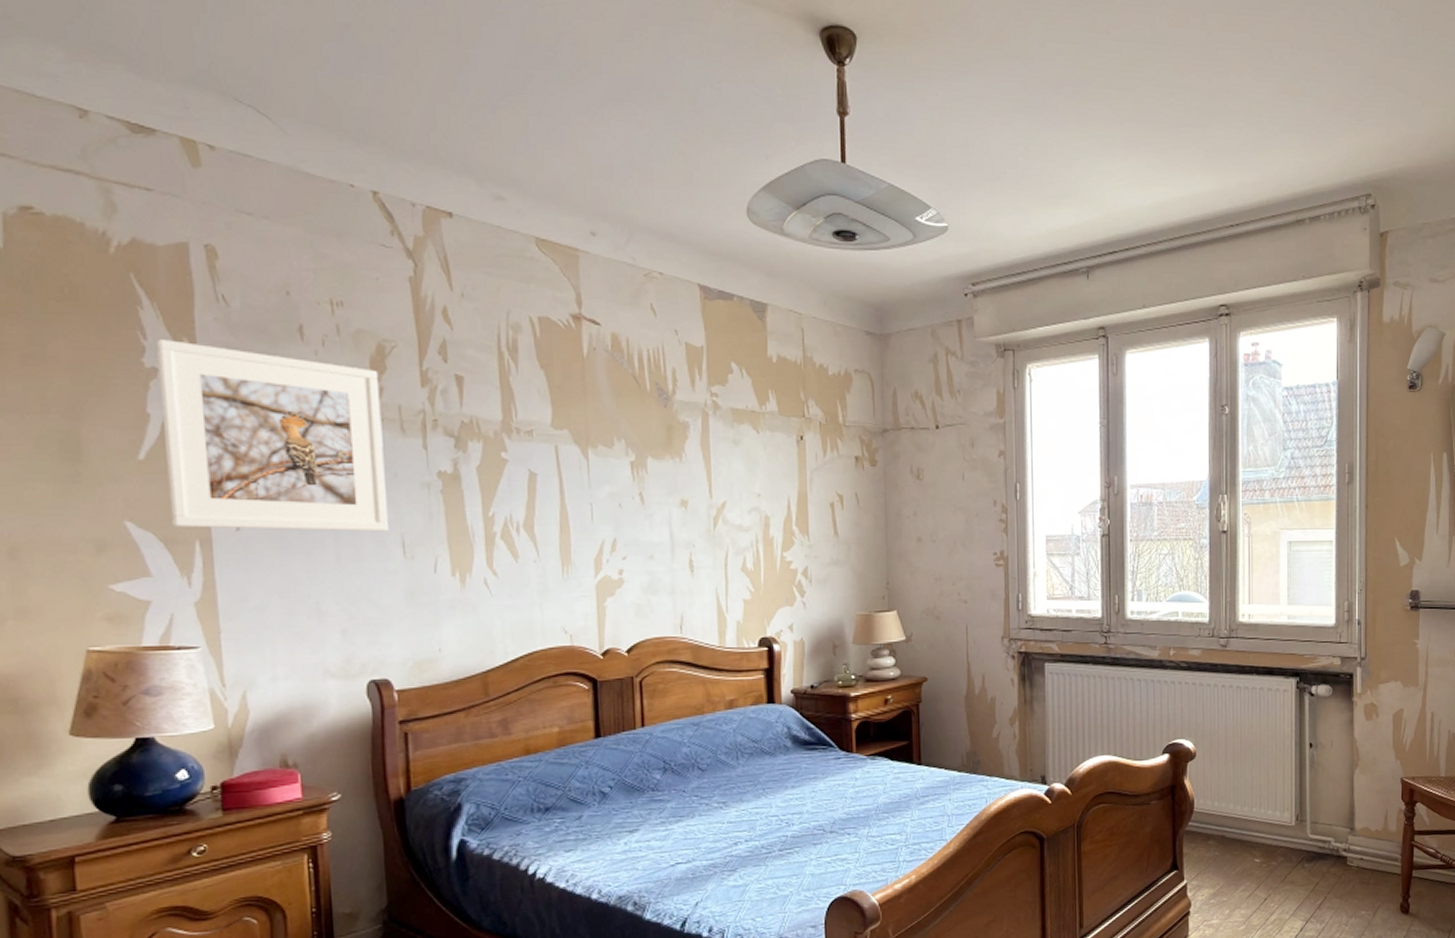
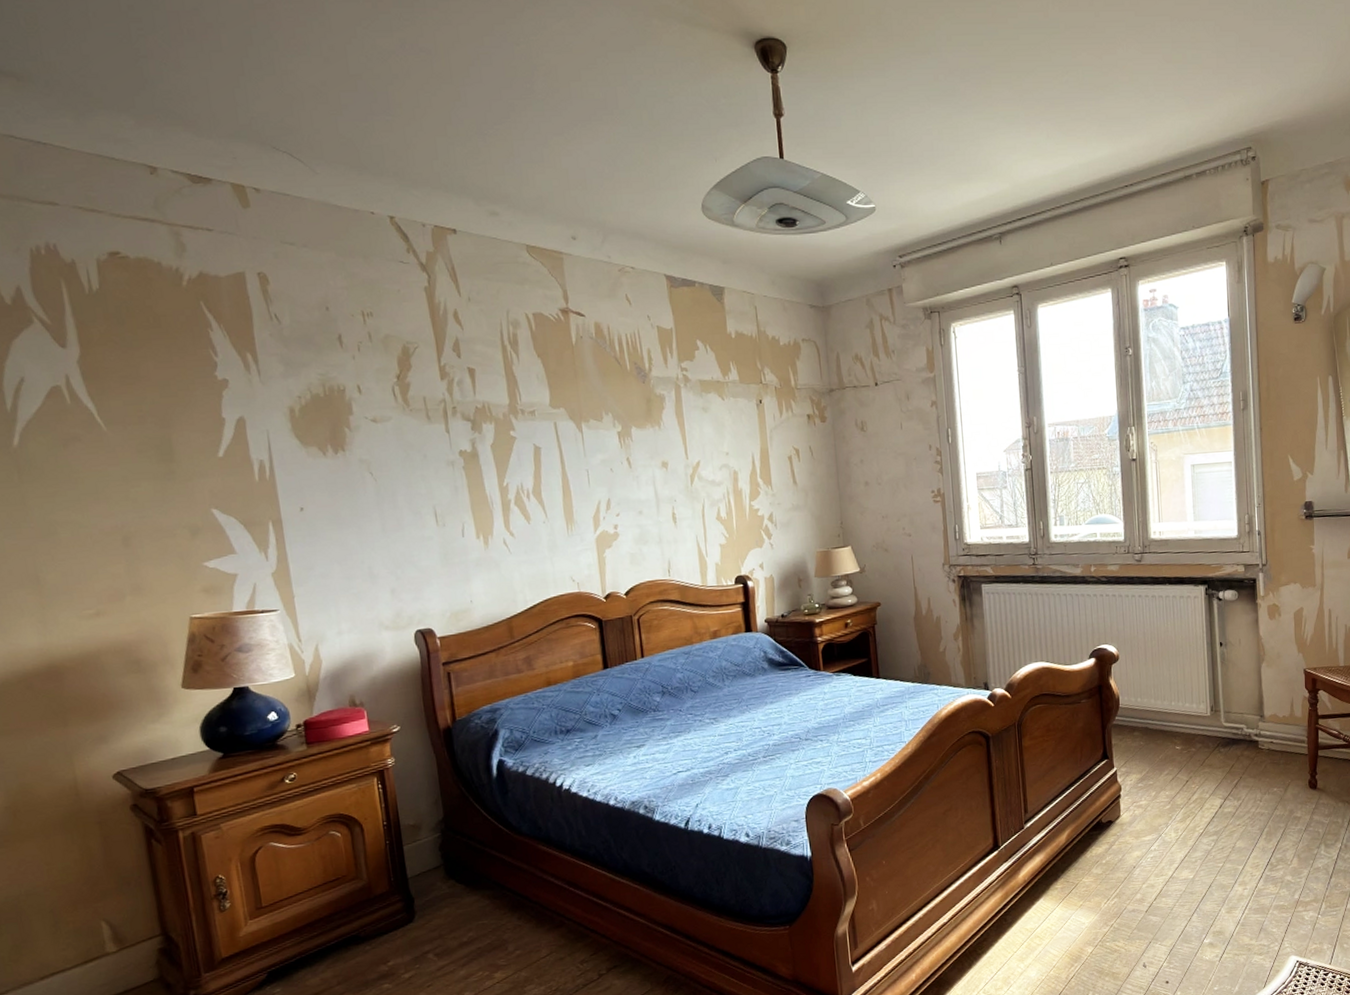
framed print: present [156,340,390,532] -> none [225,355,424,511]

